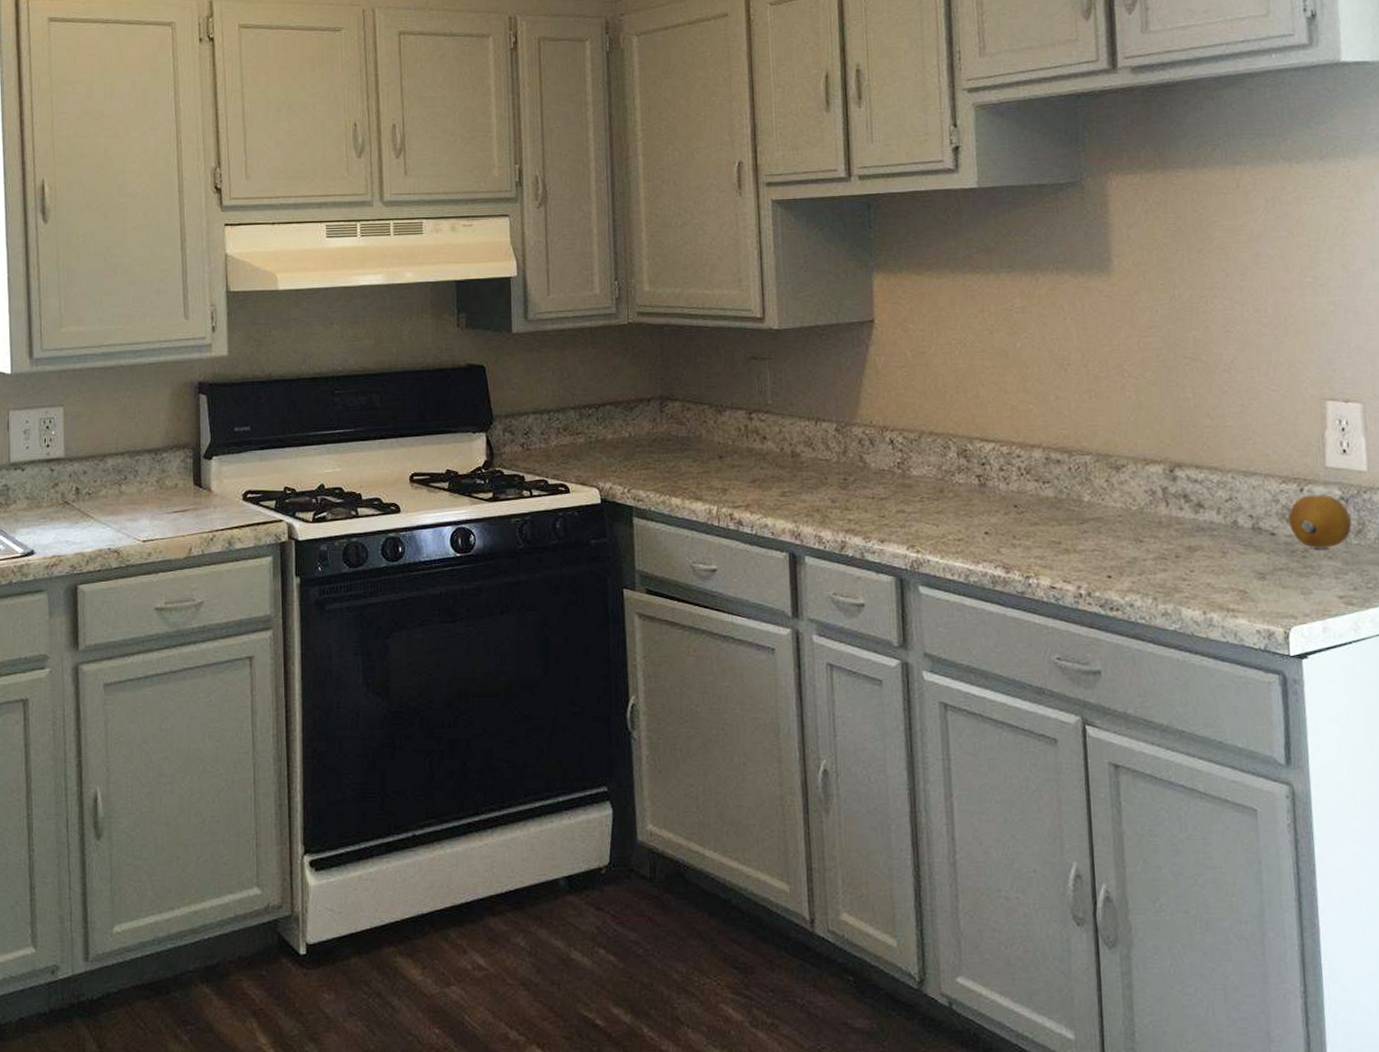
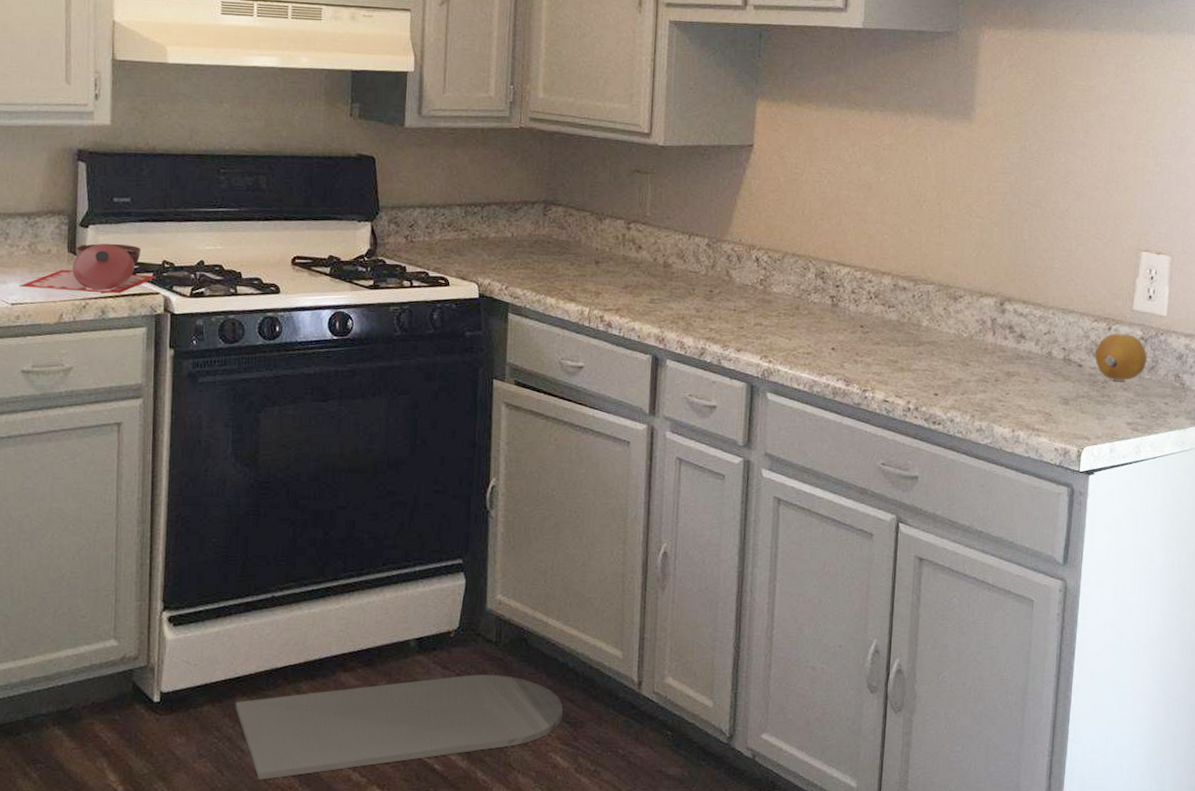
cooking pot: none [150,473,279,524] -> present [20,243,156,294]
door mat: none [382,915,730,1040] -> present [235,674,563,780]

